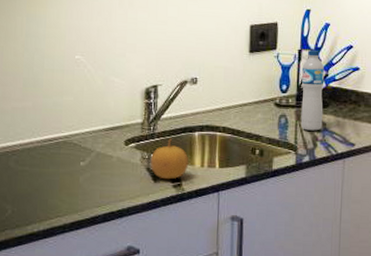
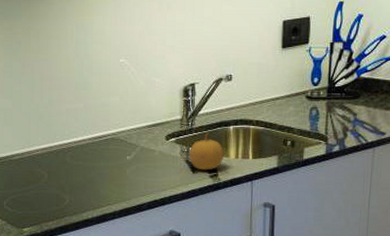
water bottle: present [300,50,324,131] -> none [331,43,356,121]

